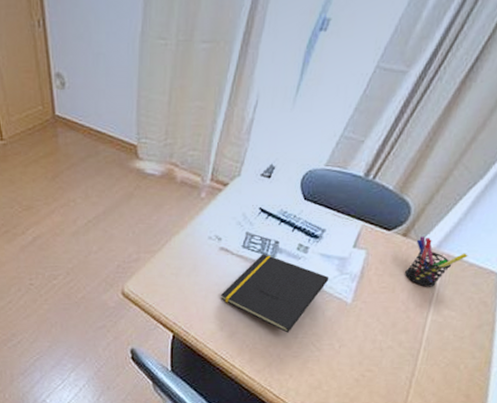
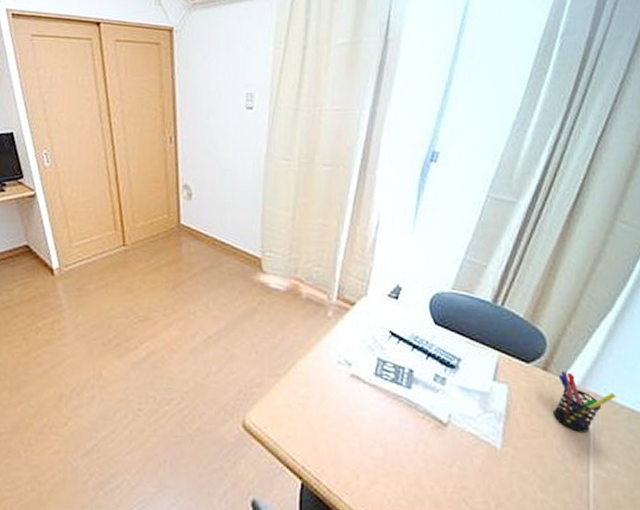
notepad: present [221,254,329,333] -> none [355,384,473,485]

